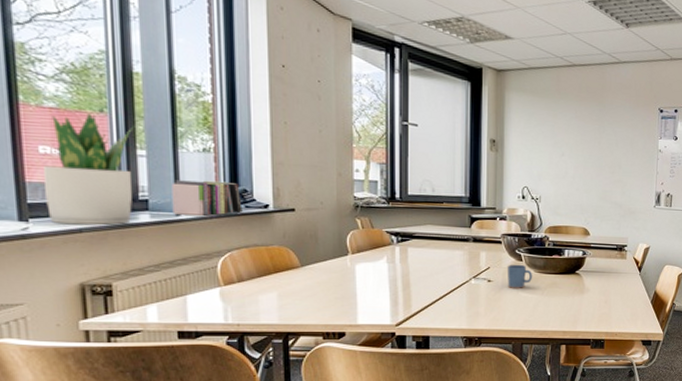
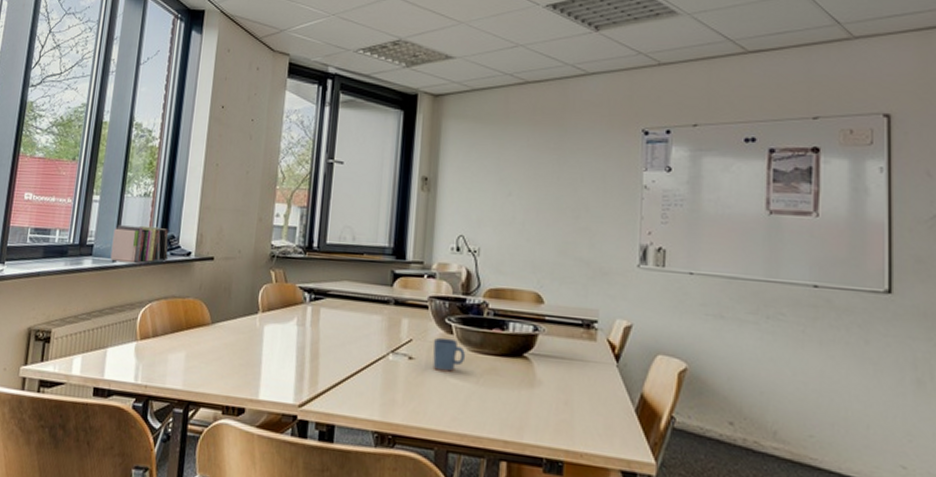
planter: present [42,113,134,225] -> none [19,162,95,269]

